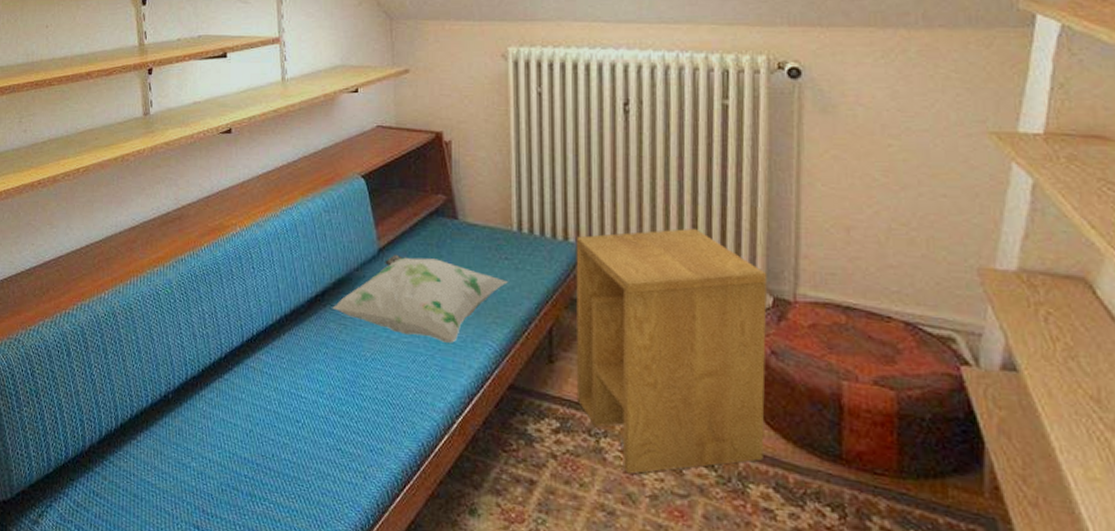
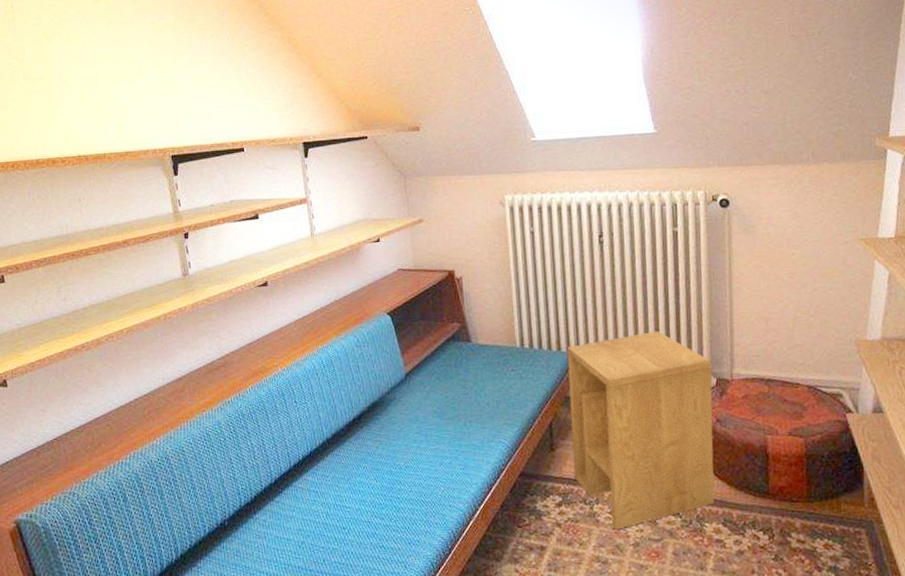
decorative pillow: present [332,254,508,343] -> none [368,376,515,445]

